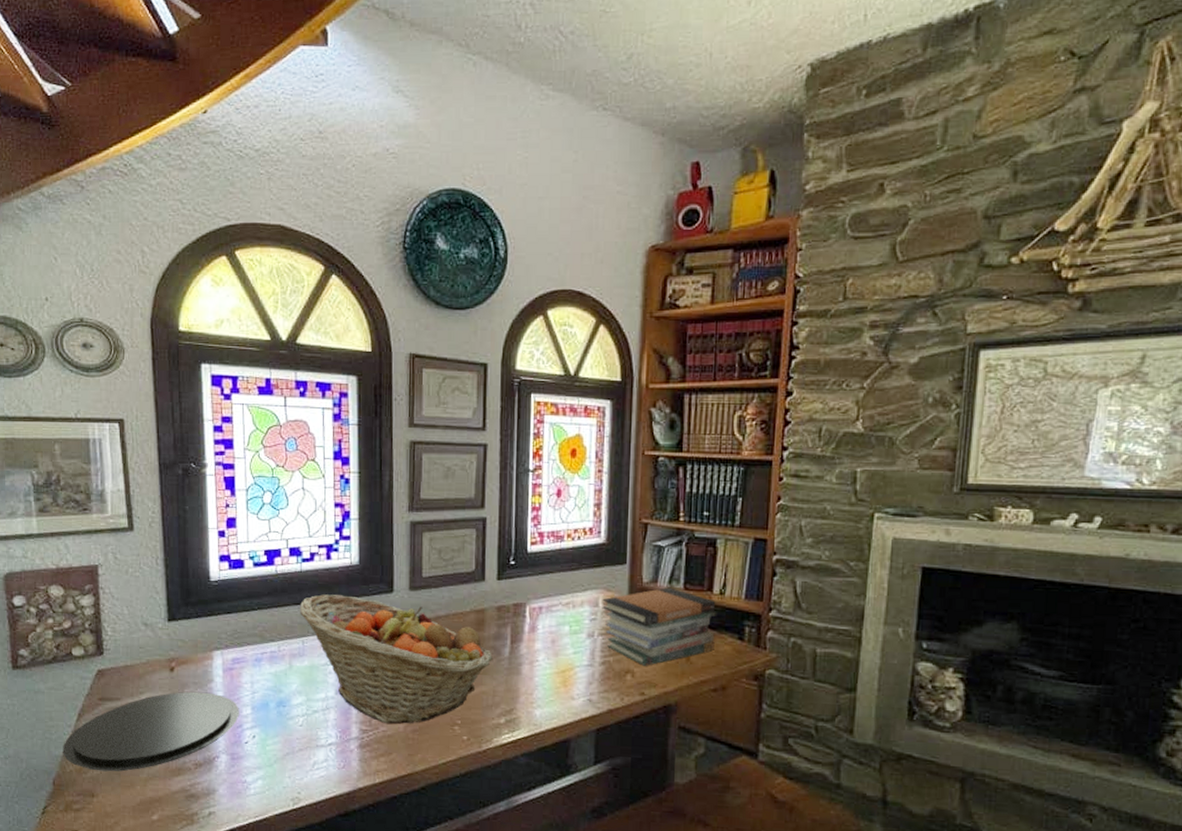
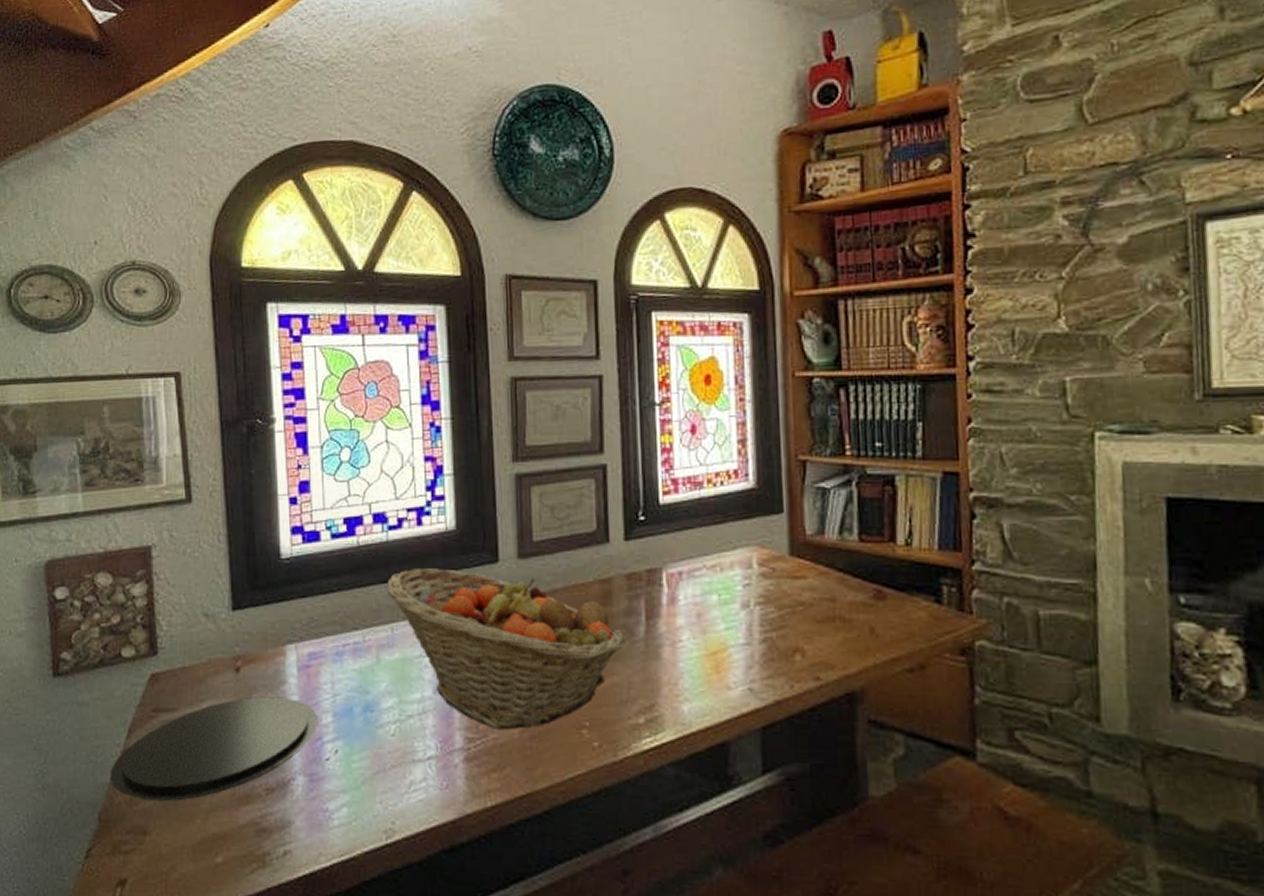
book stack: present [602,587,717,666] -> none [756,539,905,642]

